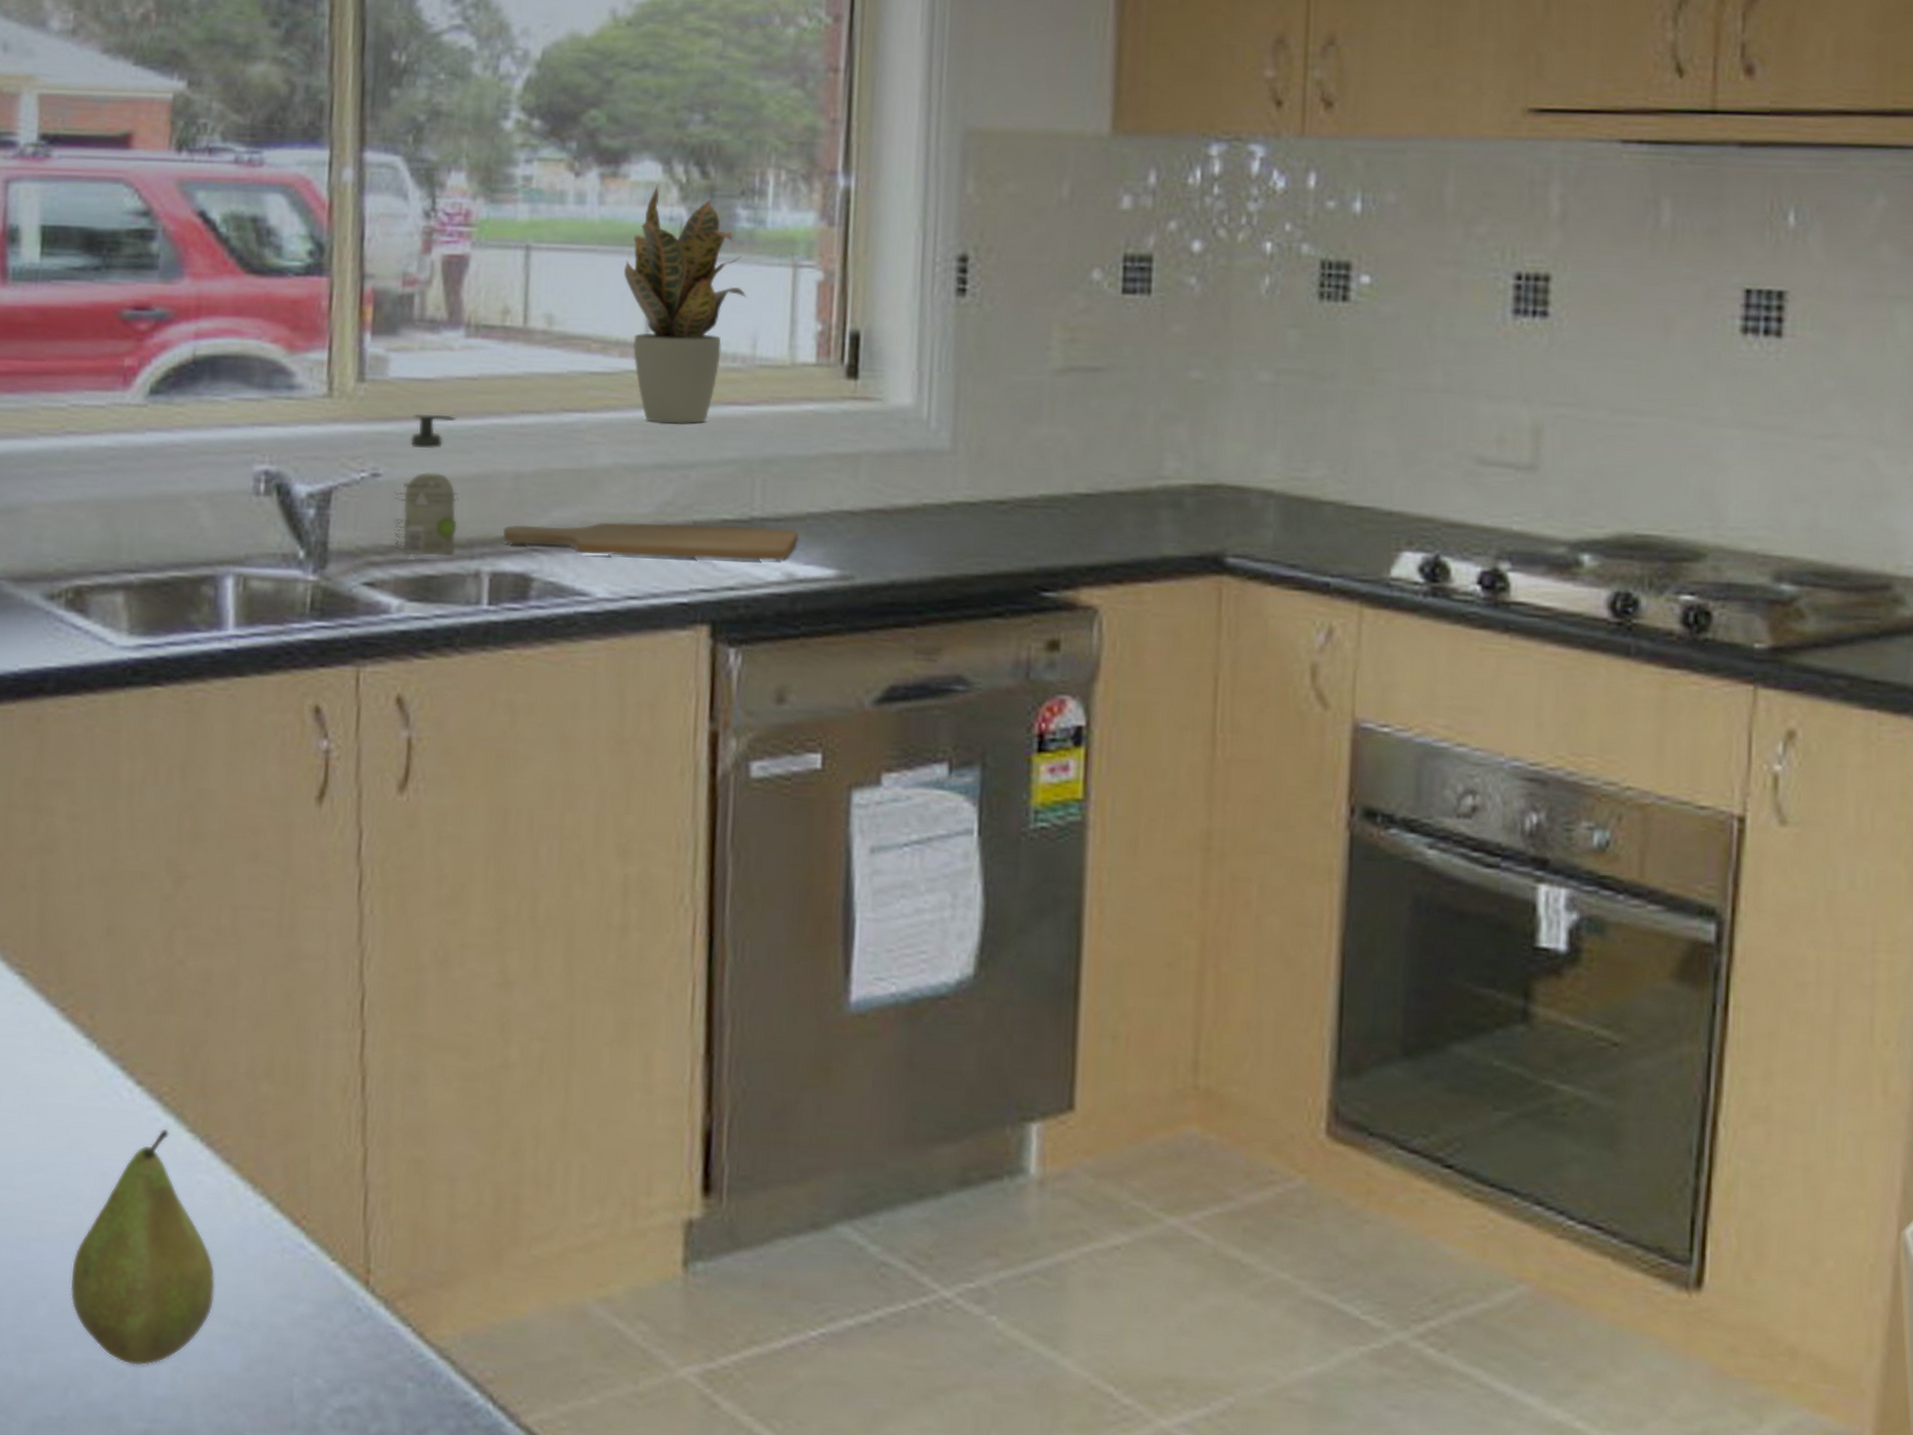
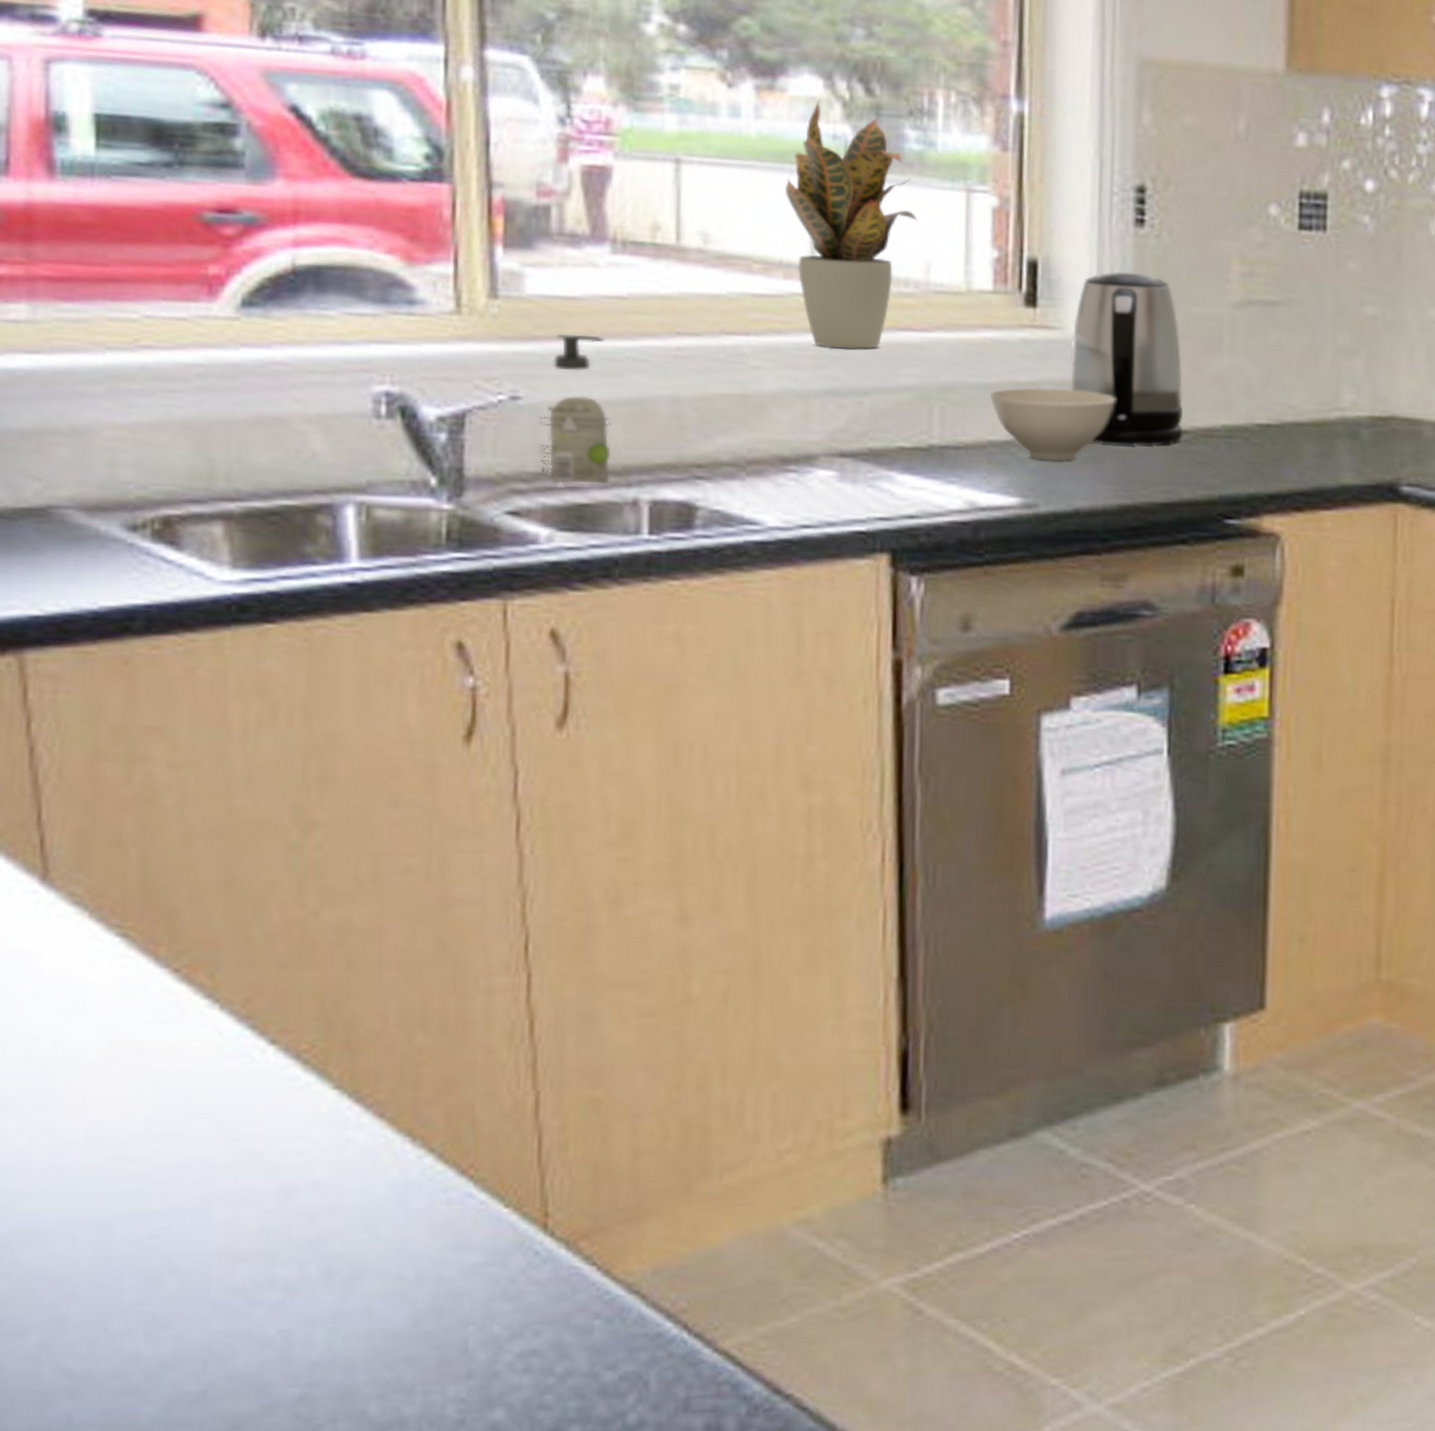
fruit: present [70,1129,216,1366] -> none [203,1087,374,1331]
chopping board: present [503,522,800,560] -> none [662,449,981,488]
bowl: none [810,459,934,533] -> present [989,387,1116,461]
kettle: none [888,341,1001,516] -> present [1070,271,1183,445]

